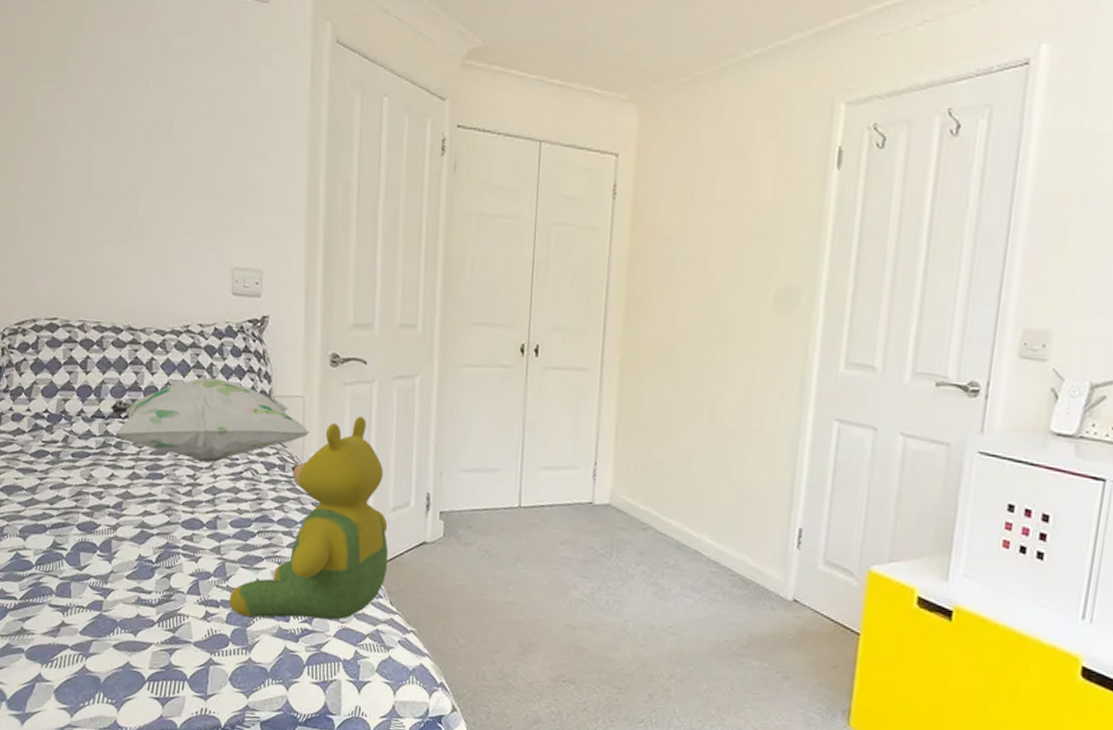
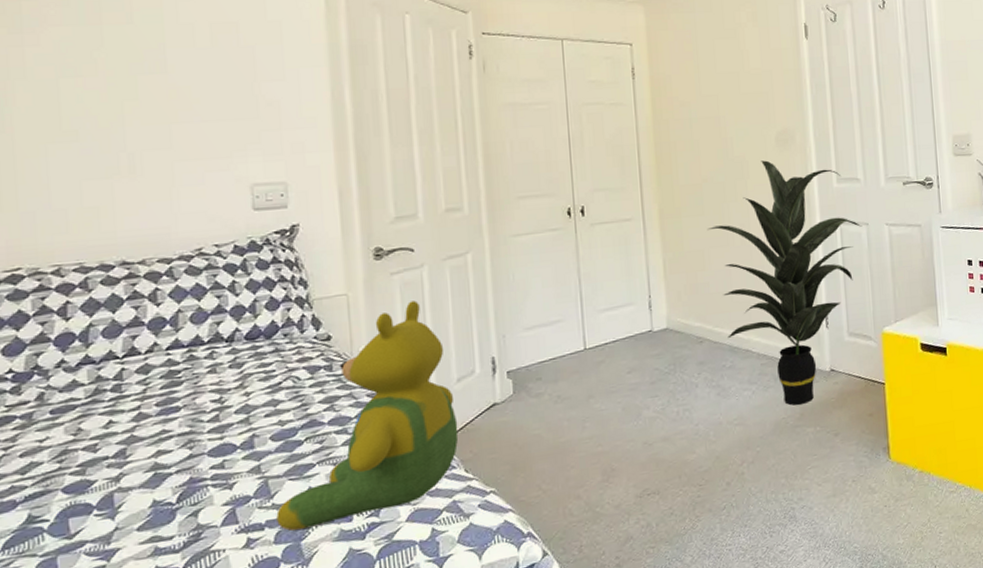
decorative pillow: present [109,377,310,462] -> none [101,294,358,384]
indoor plant: none [672,323,868,632] -> present [707,160,862,406]

